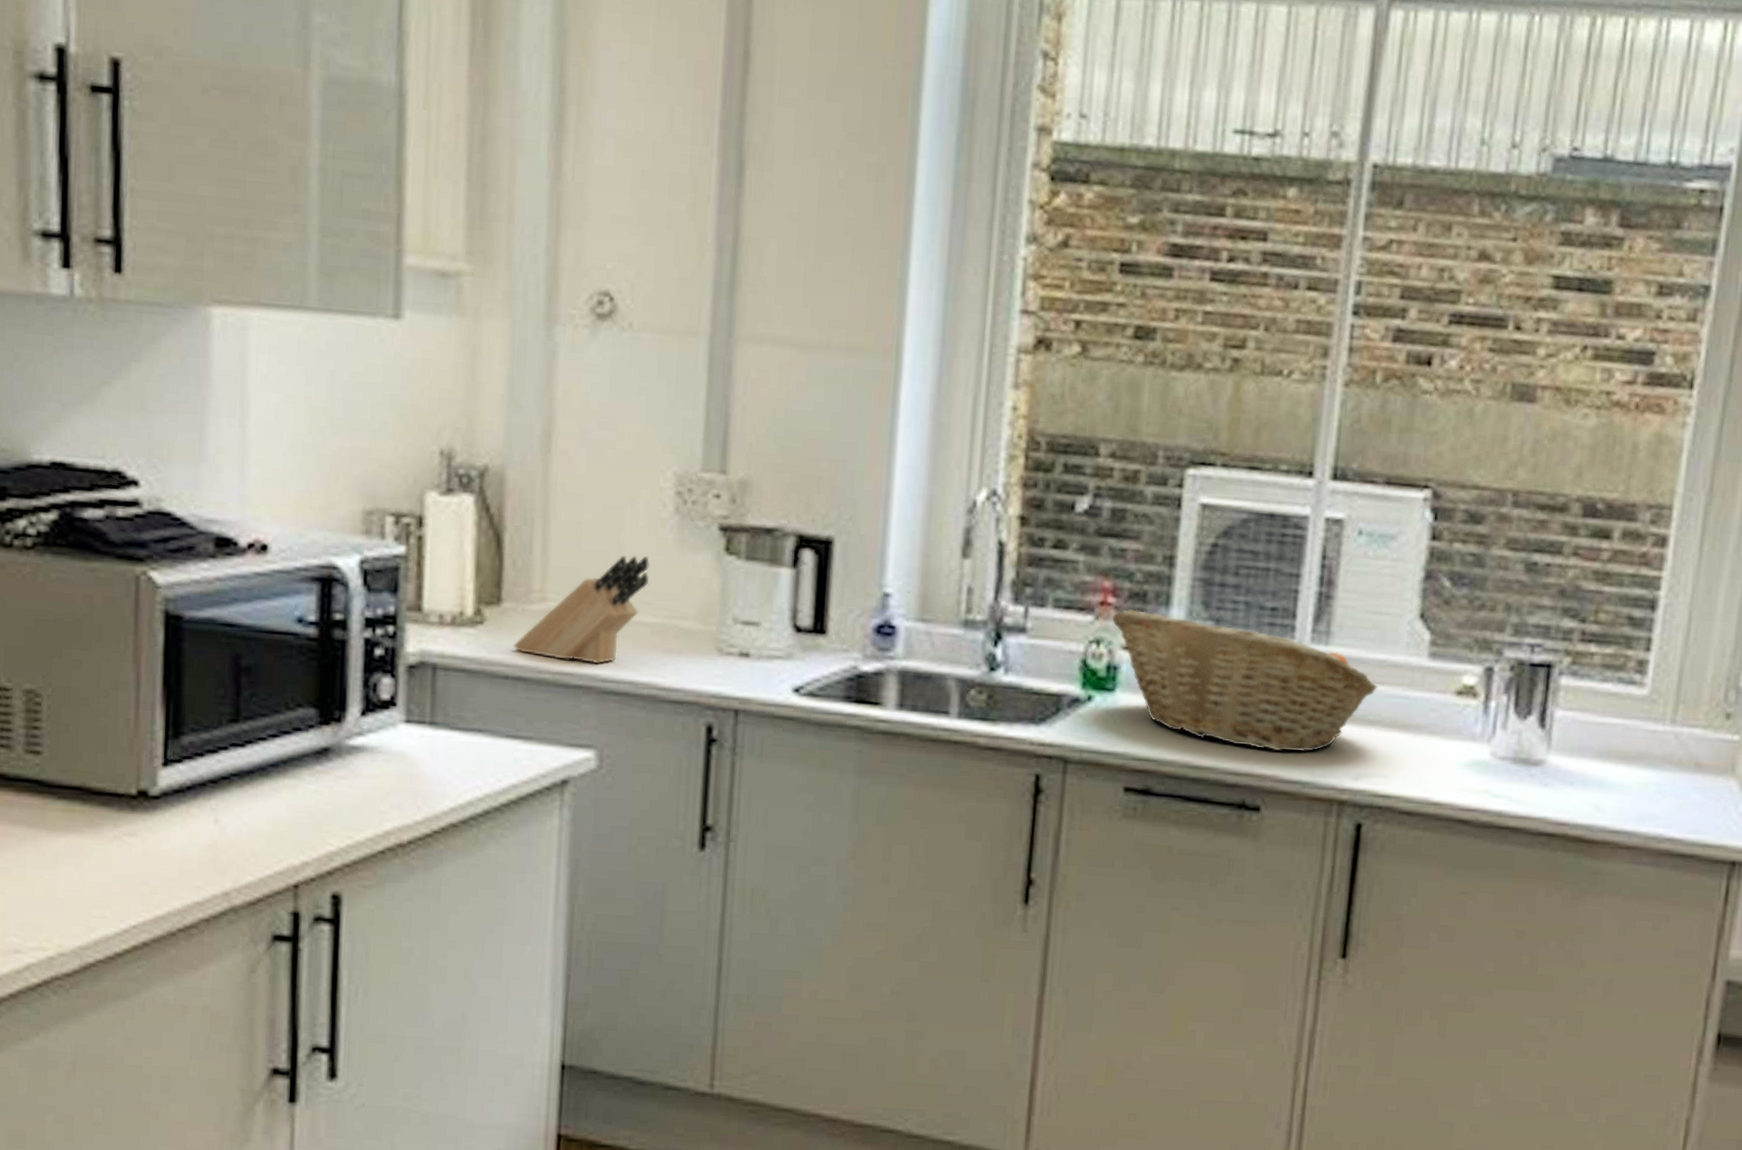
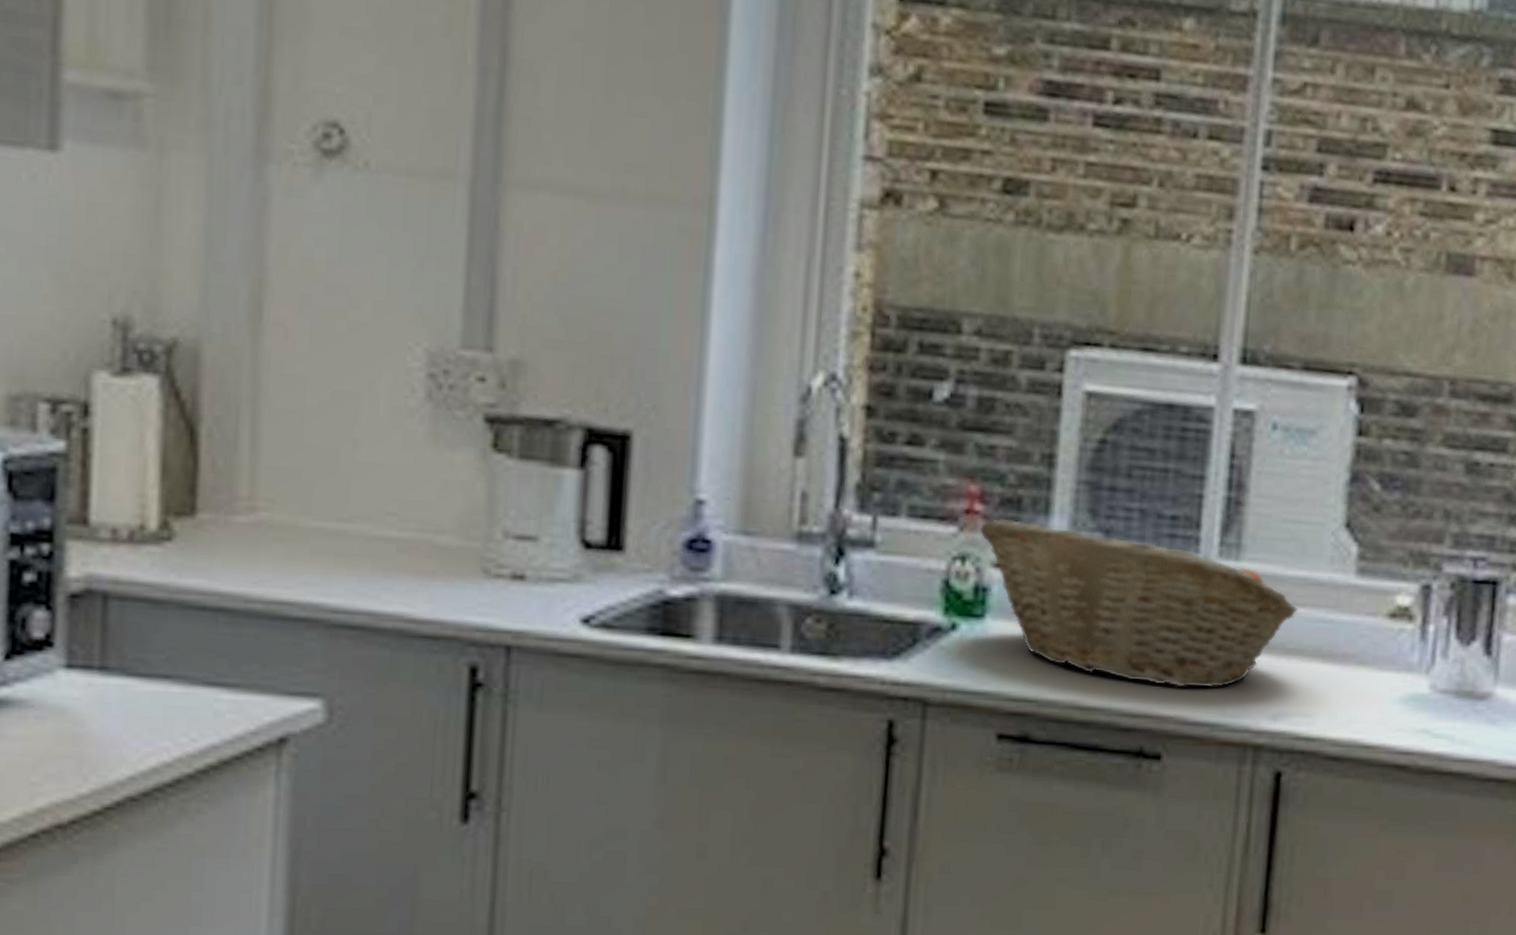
knife block: present [513,555,650,664] -> none [212,453,394,591]

